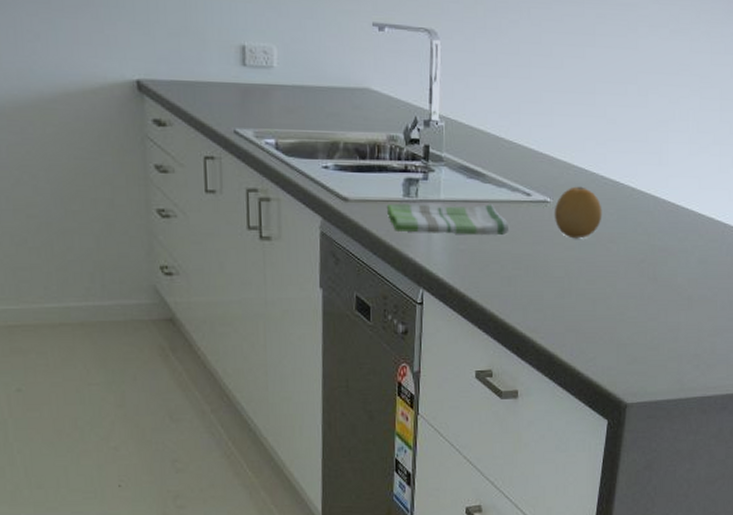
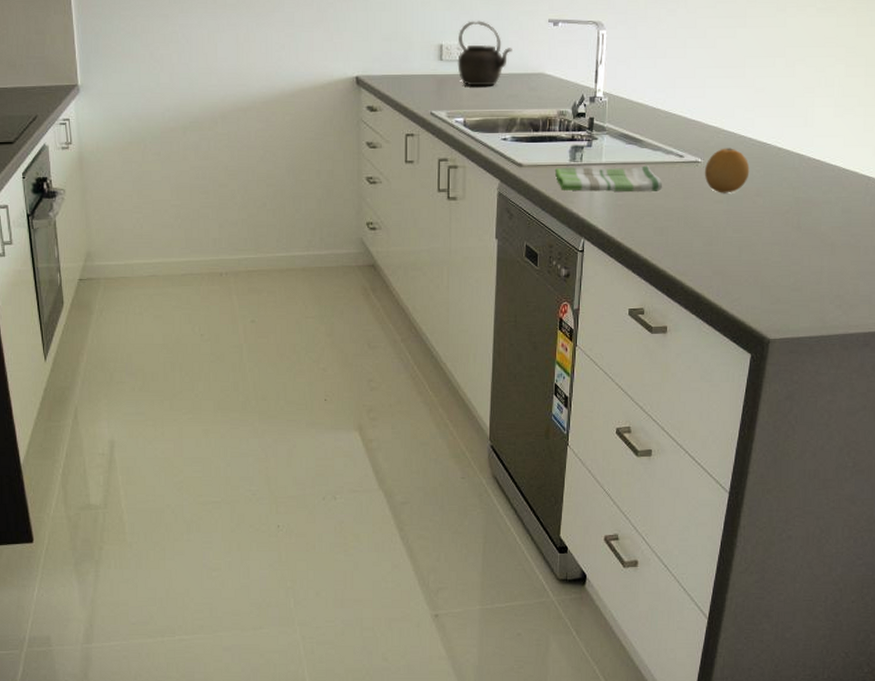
kettle: none [263,18,331,101] -> present [457,21,512,86]

